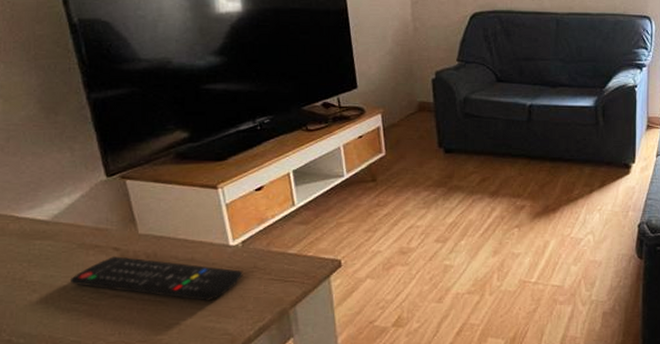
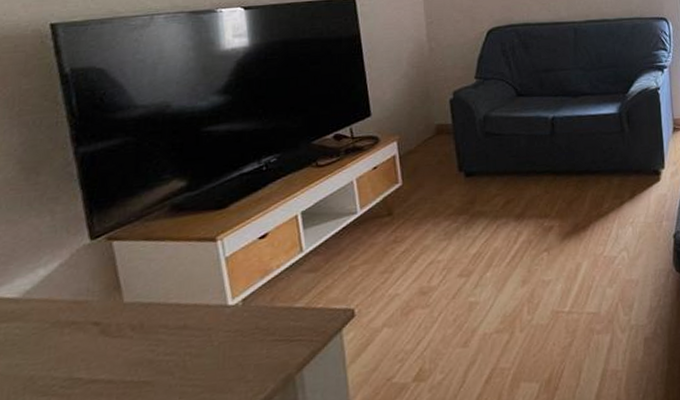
remote control: present [69,256,243,301] -> none [38,332,243,376]

